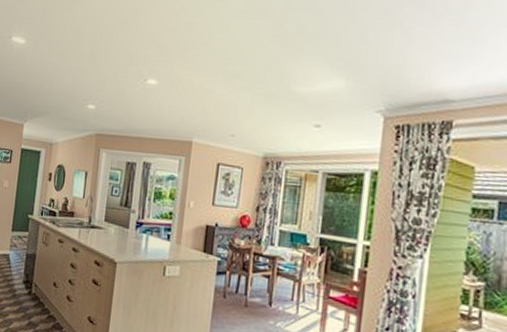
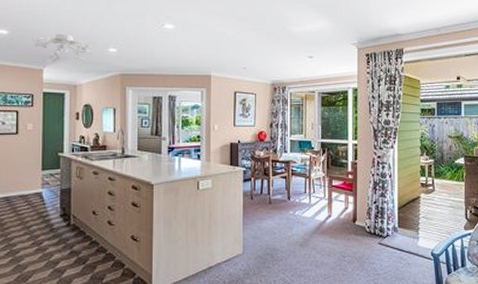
ceiling light fixture: none [17,86,72,121] -> present [31,33,93,64]

